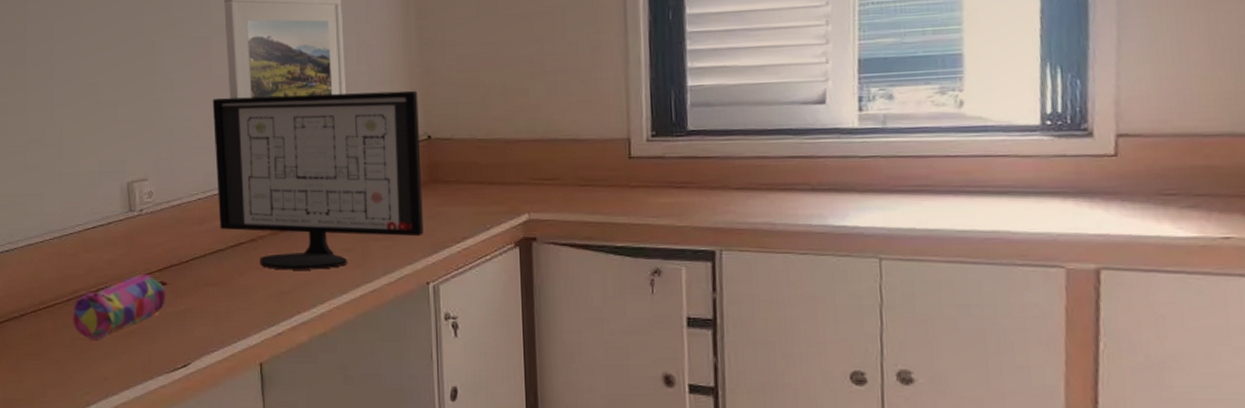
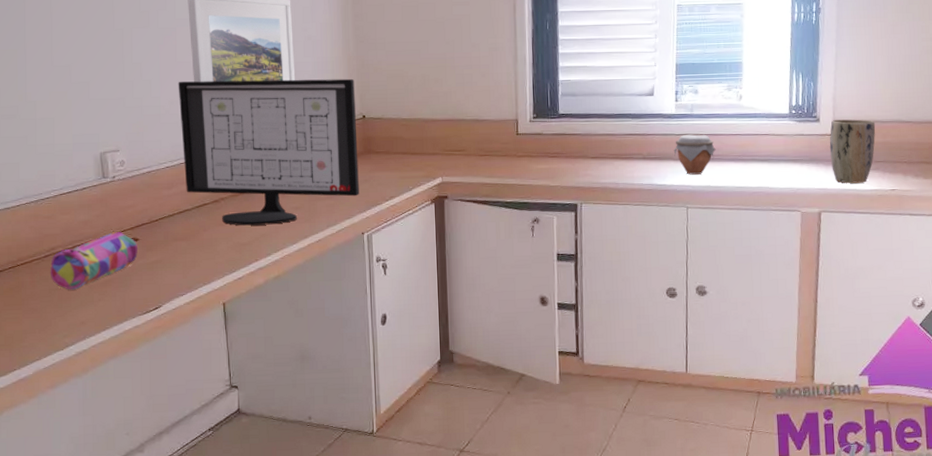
jar: none [856,156,924,213] -> present [673,134,716,175]
plant pot: none [1110,132,1192,228] -> present [829,119,876,184]

